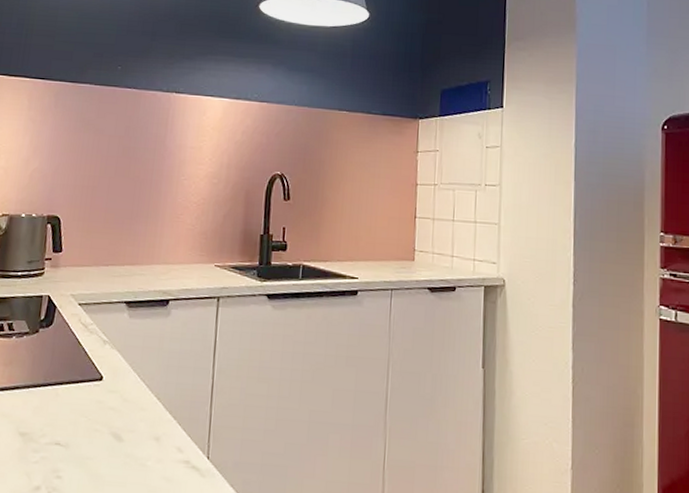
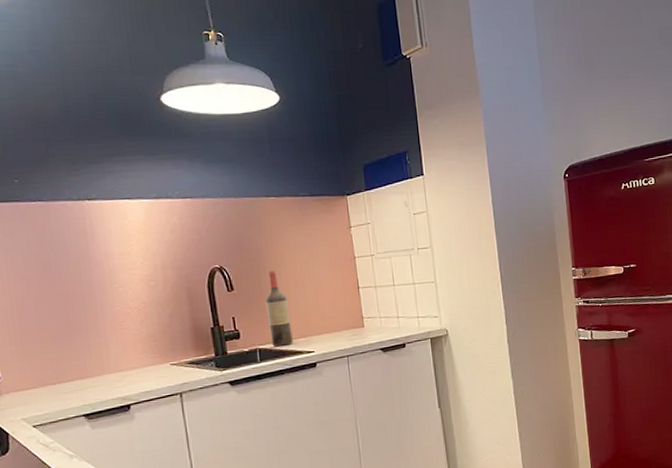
wine bottle: none [316,186,341,267] -> present [265,271,293,347]

